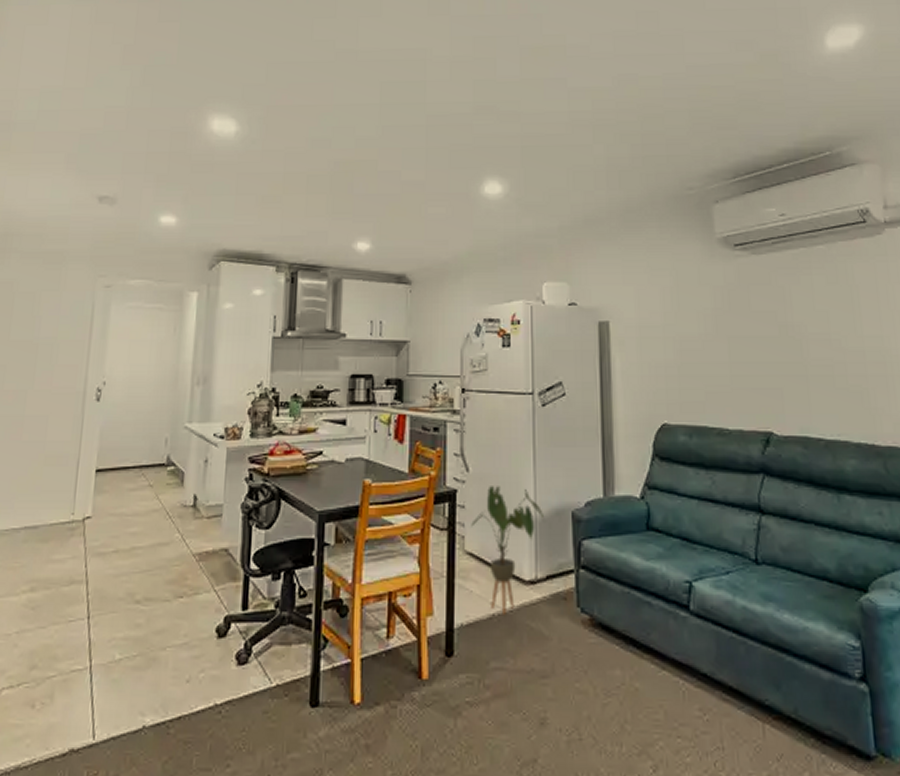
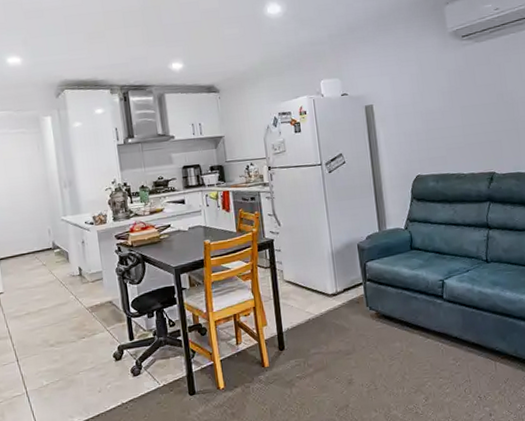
house plant: present [471,486,544,616] -> none [286,233,338,319]

